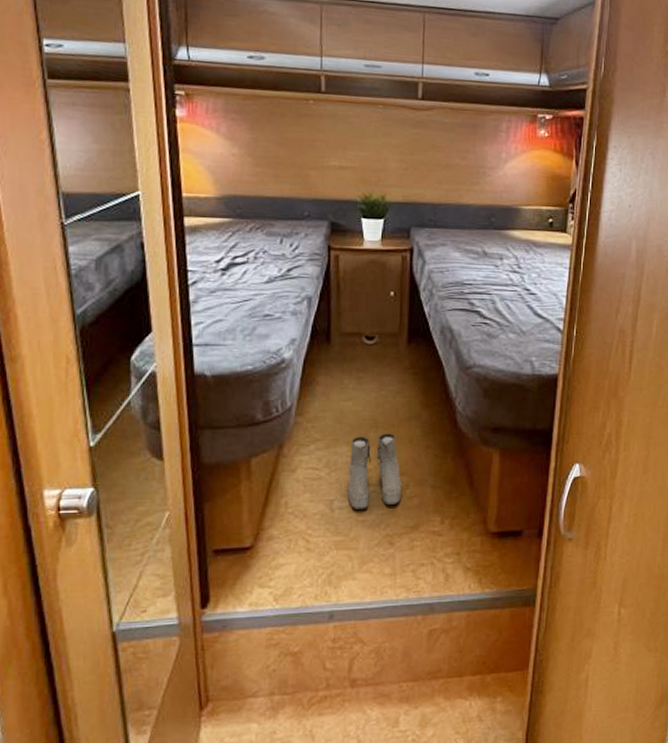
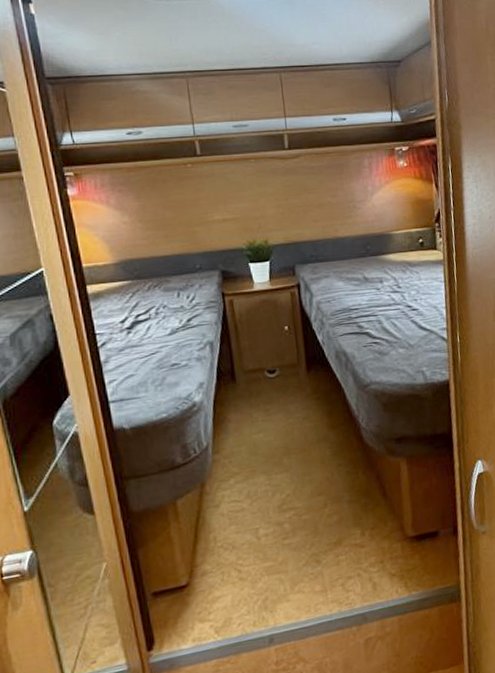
boots: present [347,433,401,509] -> none [268,457,321,534]

